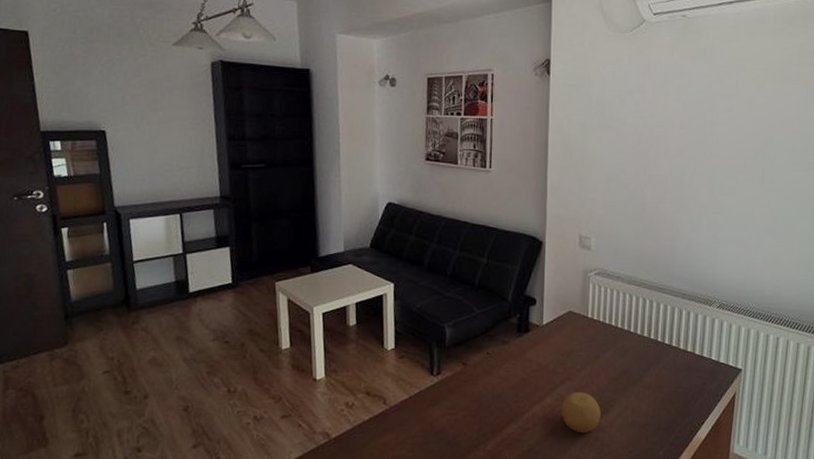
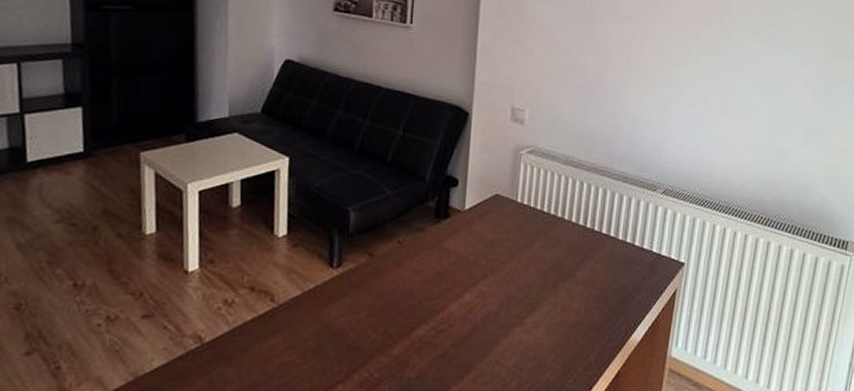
fruit: present [561,392,601,434] -> none [481,288,527,335]

